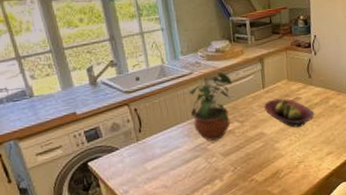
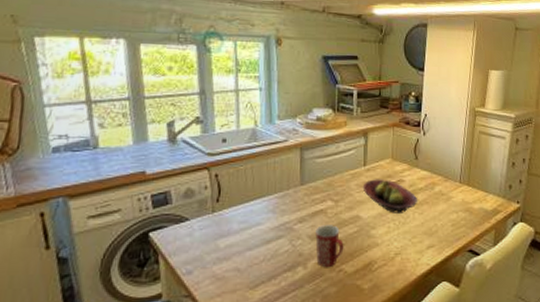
potted plant: present [189,72,233,141] -> none [279,143,331,220]
mug: none [226,142,253,179] -> present [315,225,344,268]

